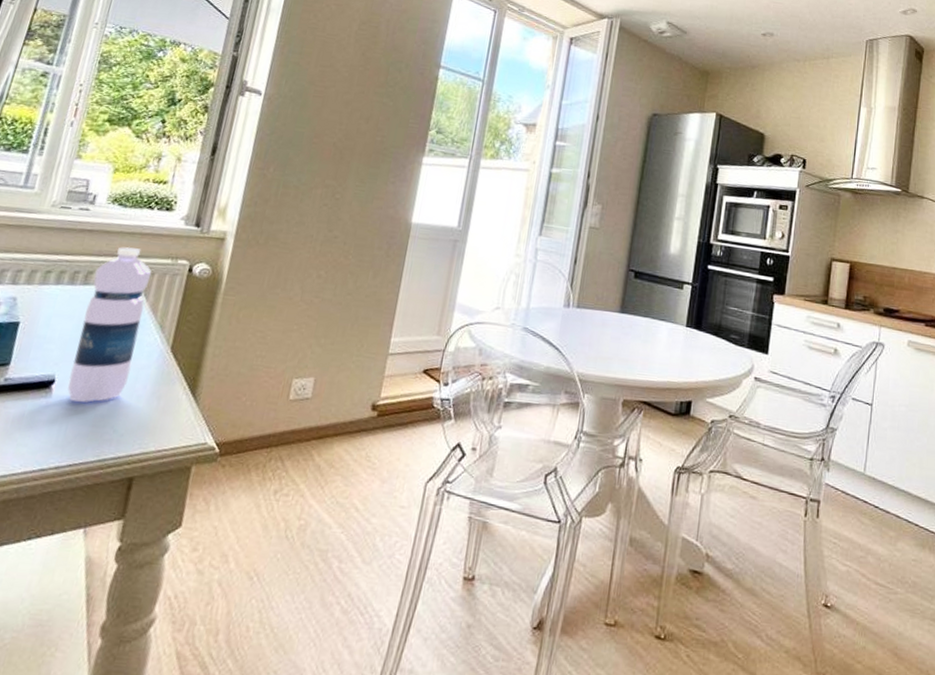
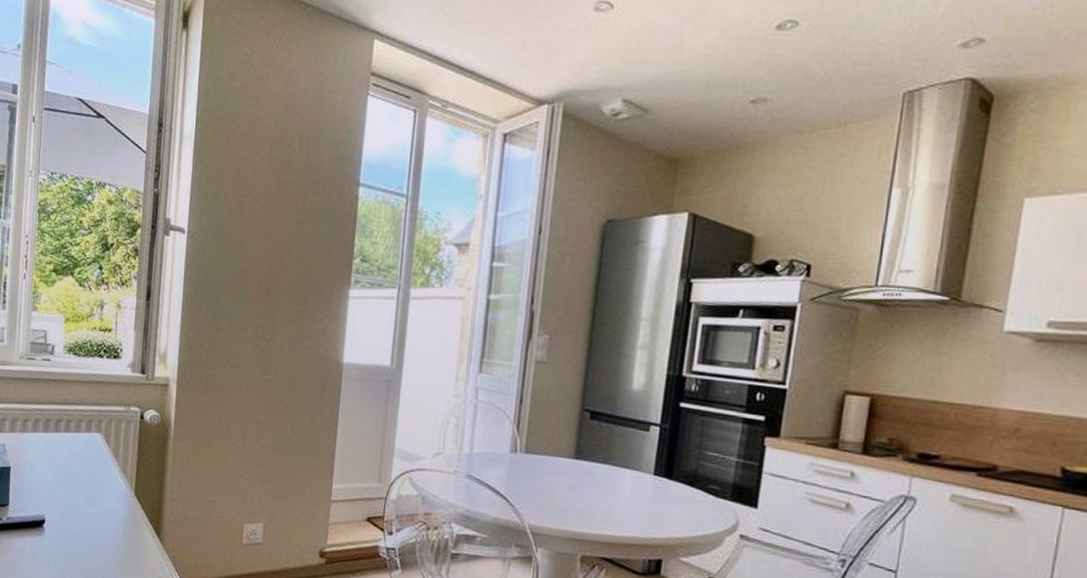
water bottle: present [67,247,152,403] -> none [55,395,110,541]

